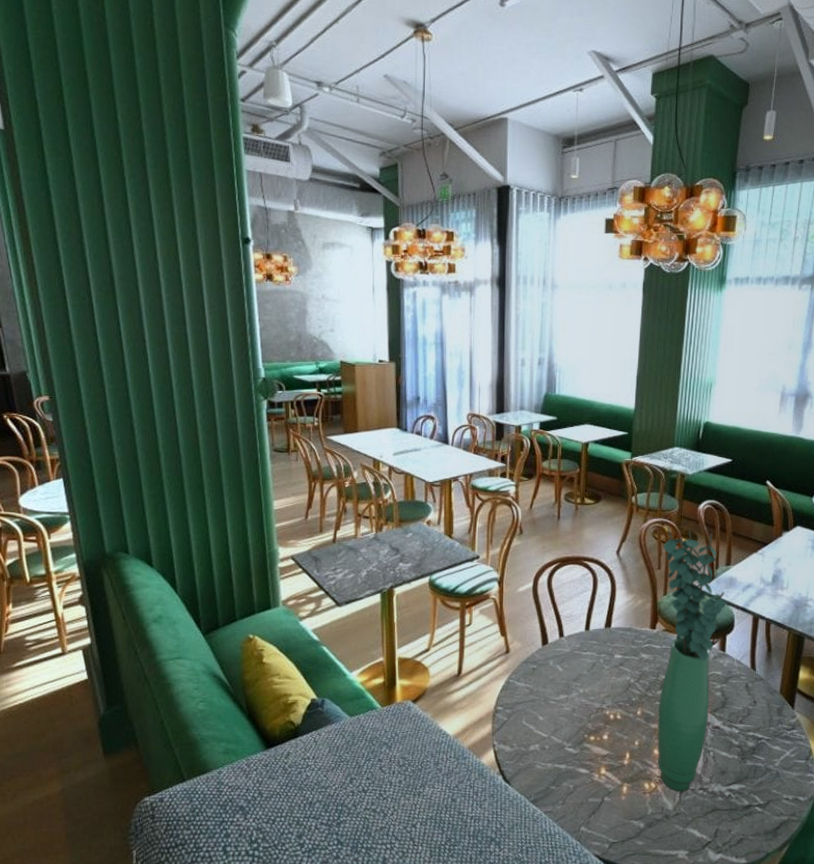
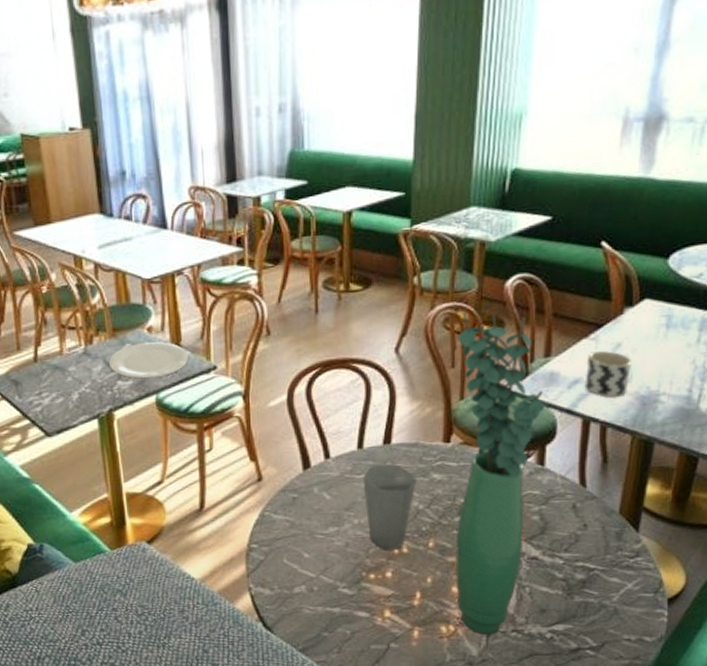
plate: none [393,532,458,563] -> present [108,341,189,379]
cup: none [588,645,629,716] -> present [363,464,417,550]
cup: none [754,564,789,601] -> present [584,351,633,398]

